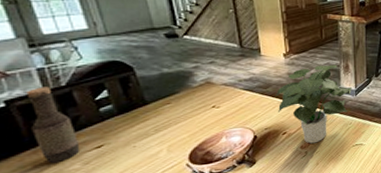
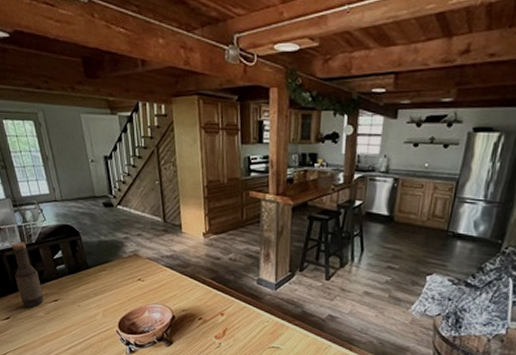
potted plant: present [275,64,352,144] -> none [193,249,271,336]

